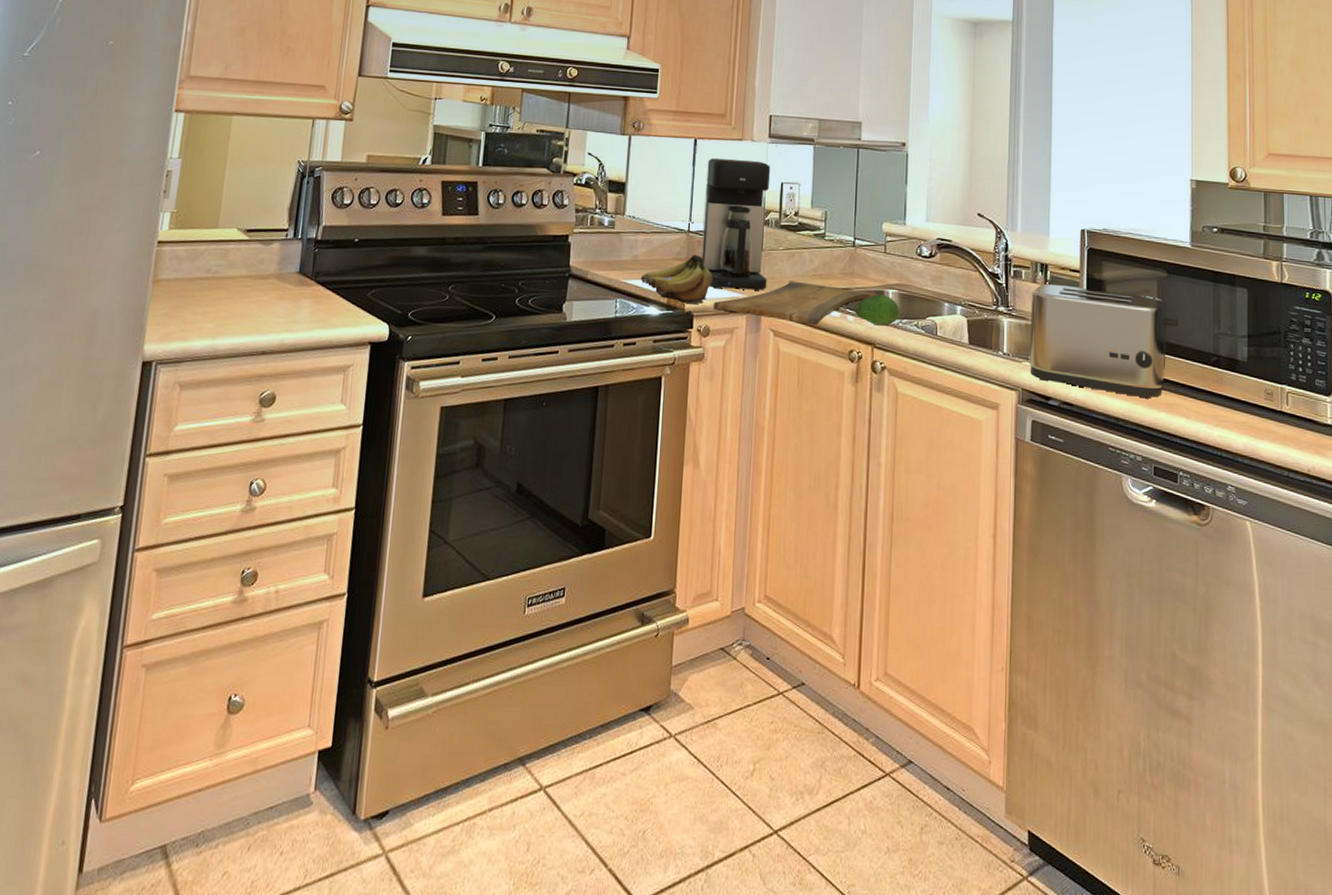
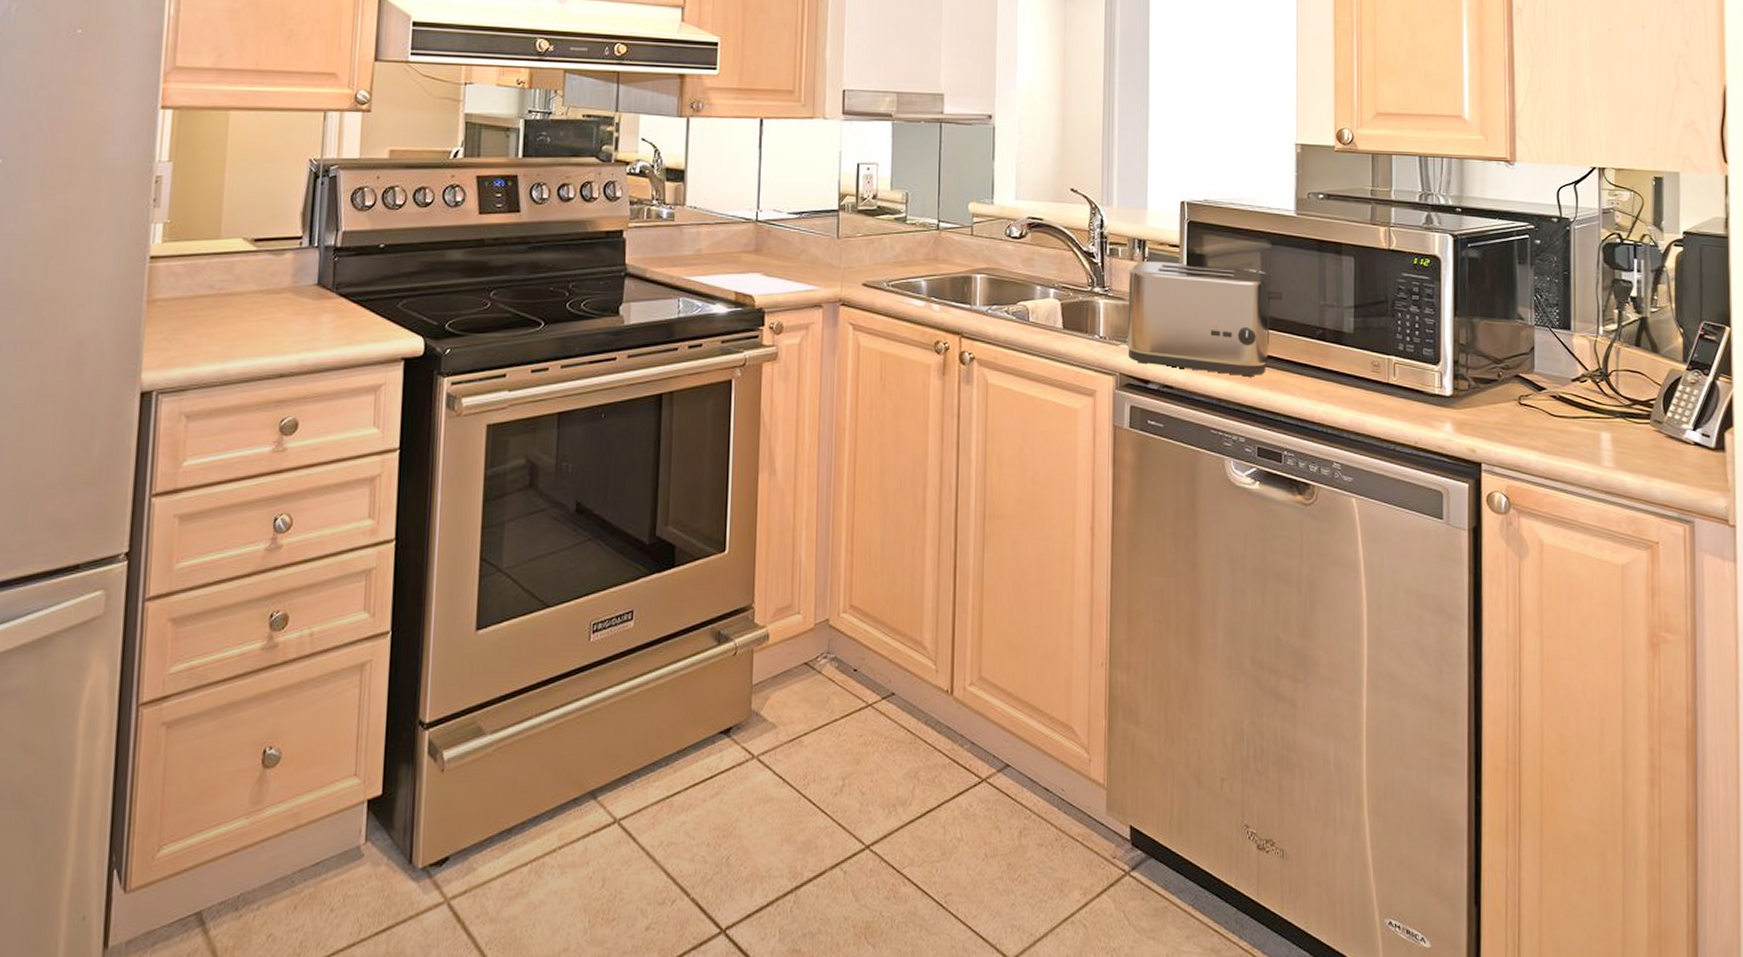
fruit: present [640,255,713,305] -> none [705,246,785,300]
coffee maker: present [700,158,770,291] -> none [771,139,845,282]
cutting board: present [713,281,877,326] -> none [786,270,964,317]
fruit: present [854,294,900,326] -> none [940,280,989,314]

